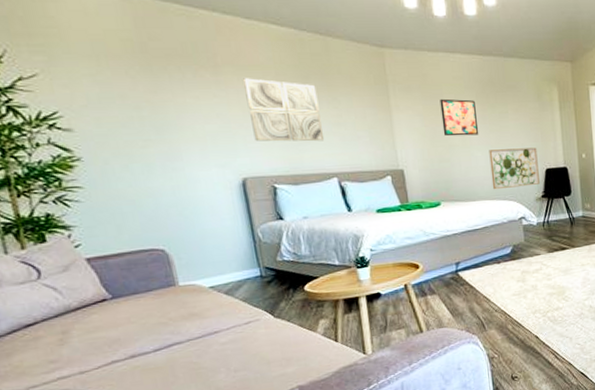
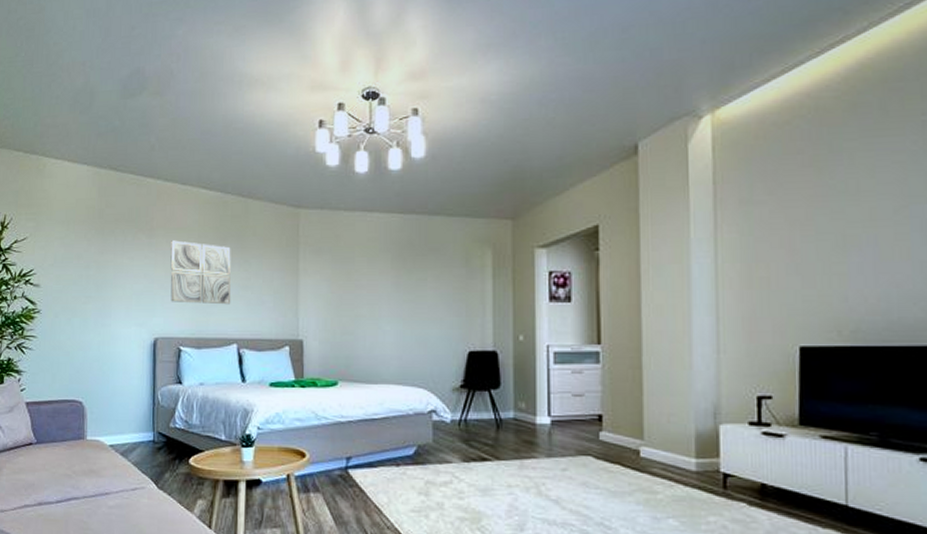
wall art: present [440,98,479,136] -> none [350,262,391,305]
wall art: present [489,147,540,190] -> none [399,324,459,373]

